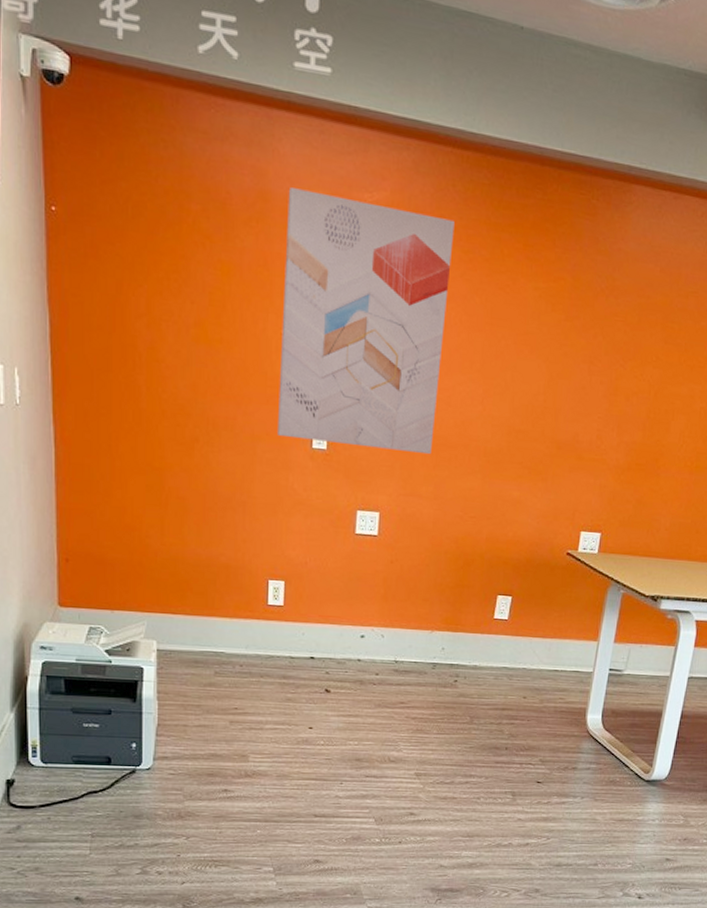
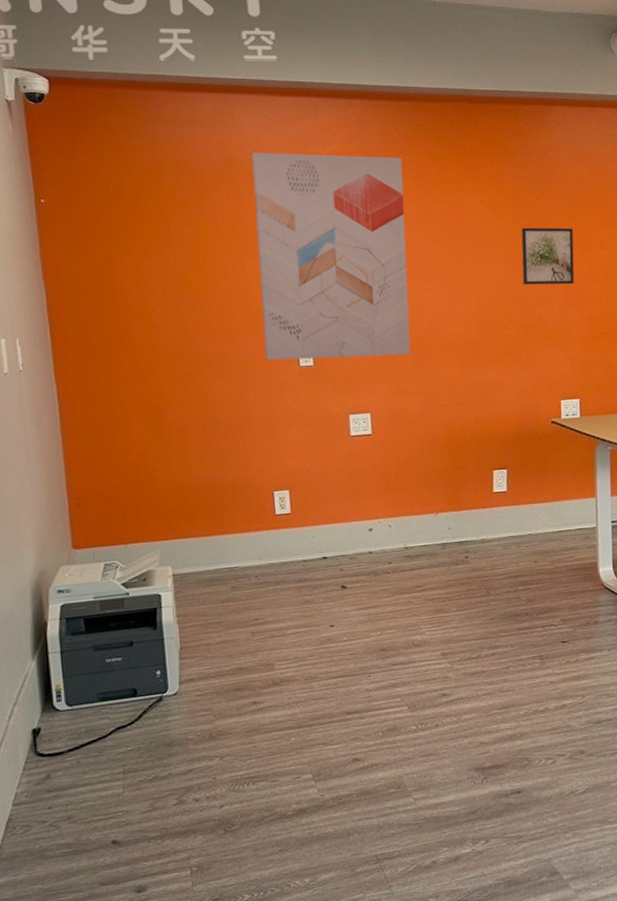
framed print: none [564,327,630,404] -> present [521,227,575,285]

